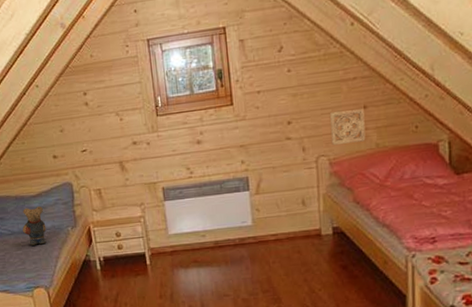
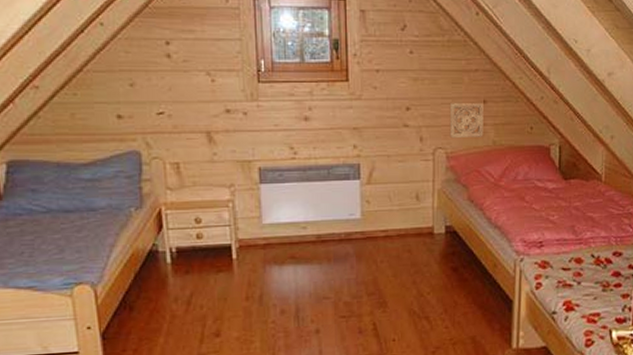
teddy bear: present [22,206,47,246] -> none [64,178,100,229]

